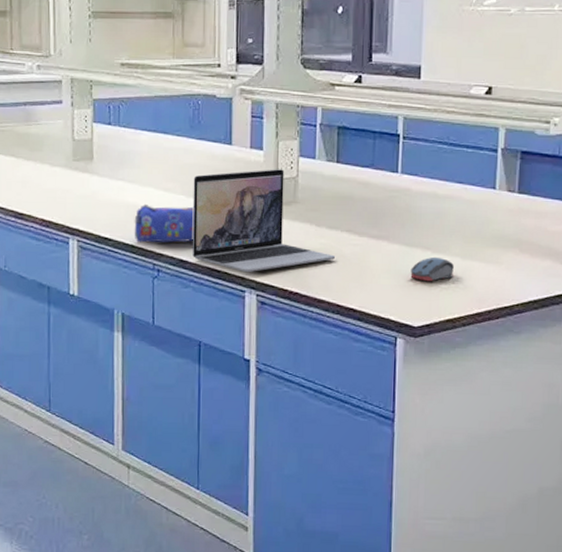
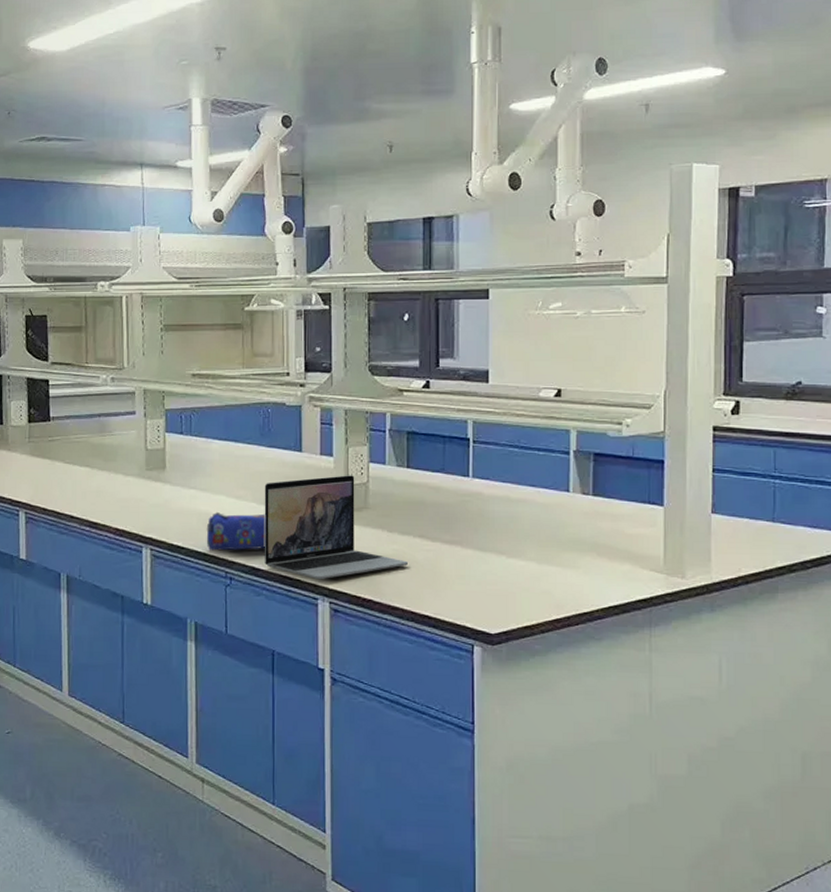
computer mouse: present [410,256,454,282] -> none [485,561,530,588]

